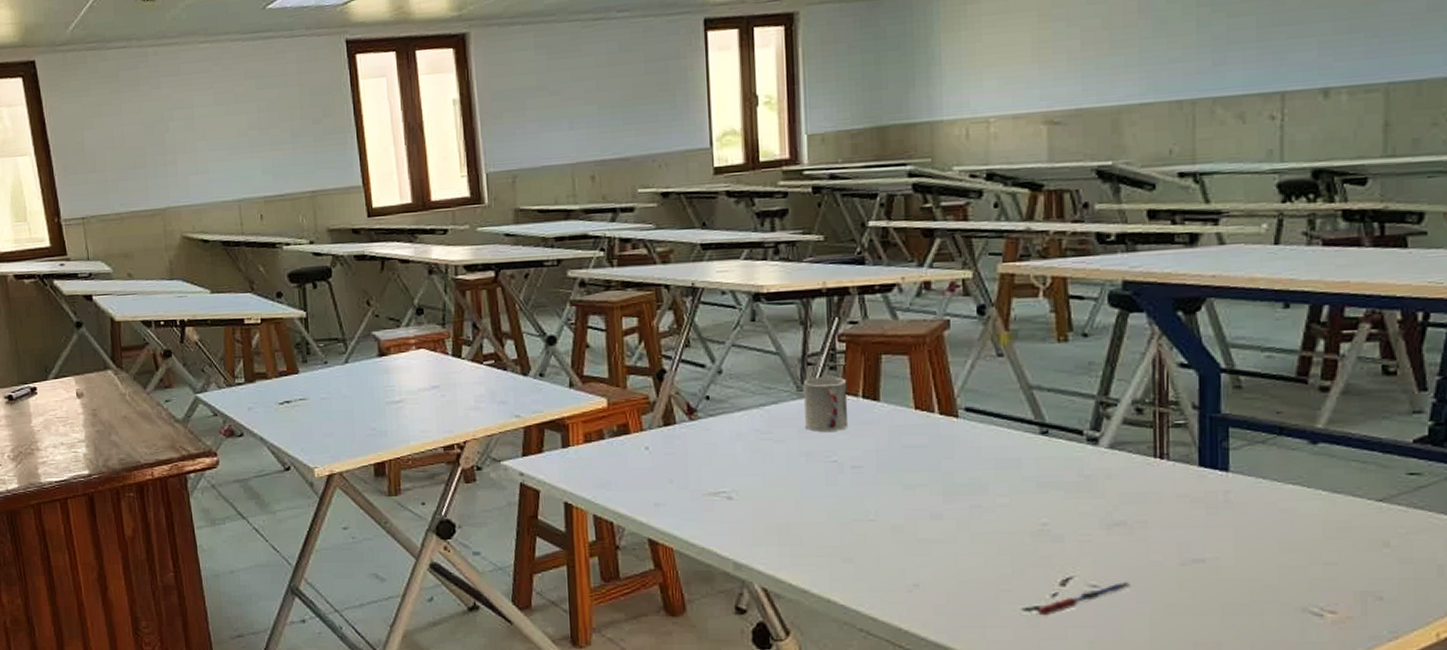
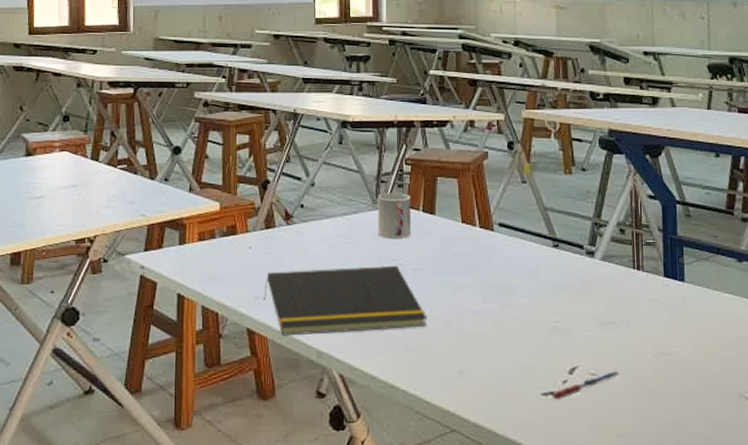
notepad: none [666,463,872,546] -> present [264,265,428,336]

